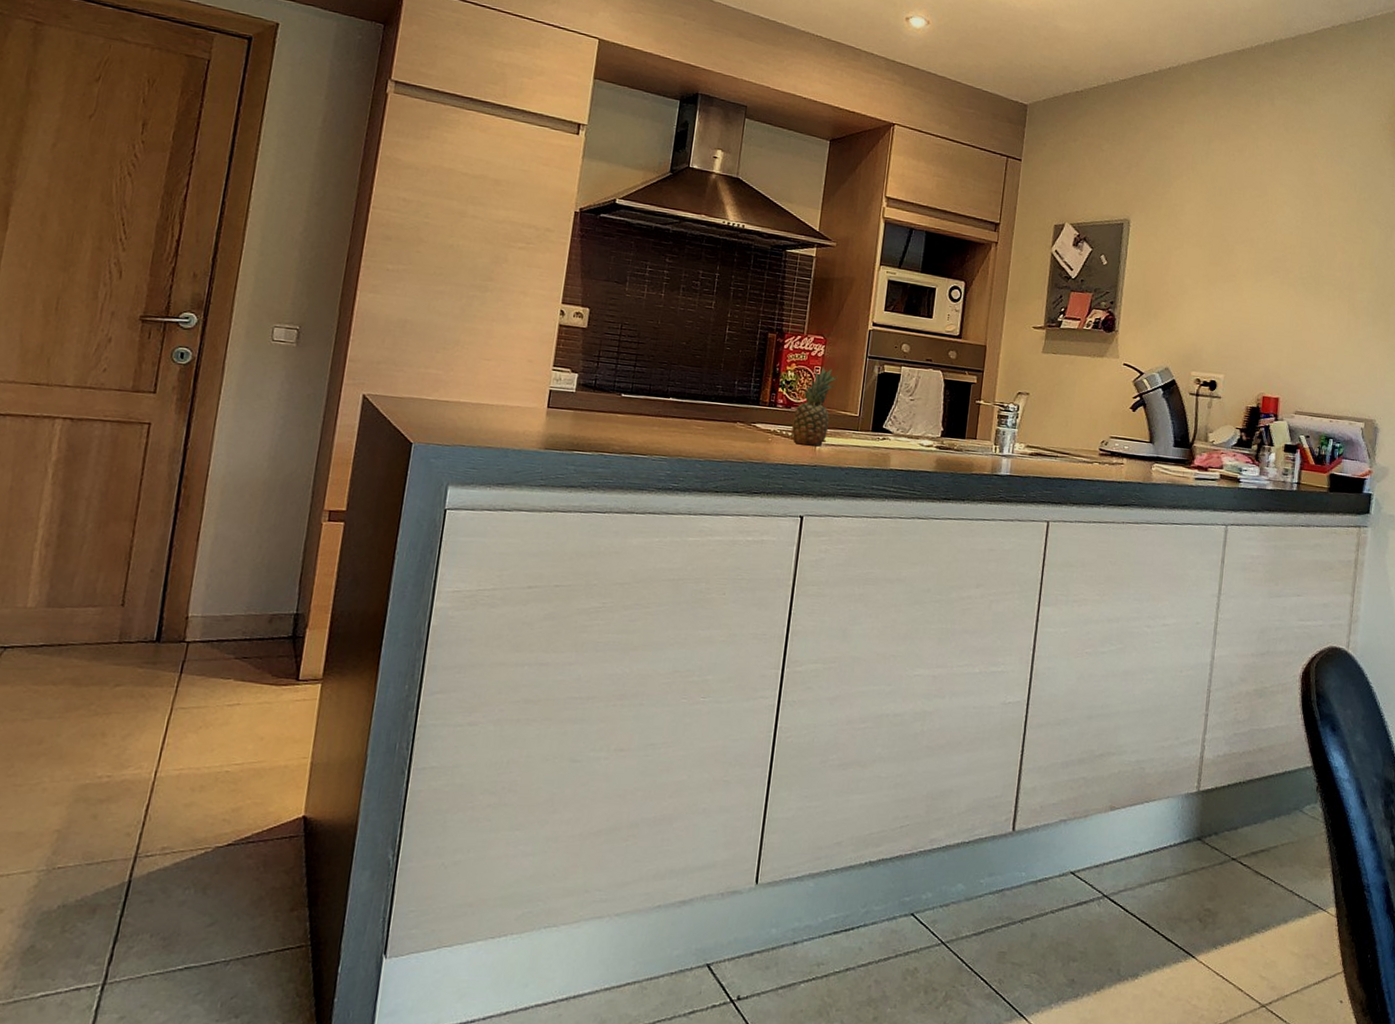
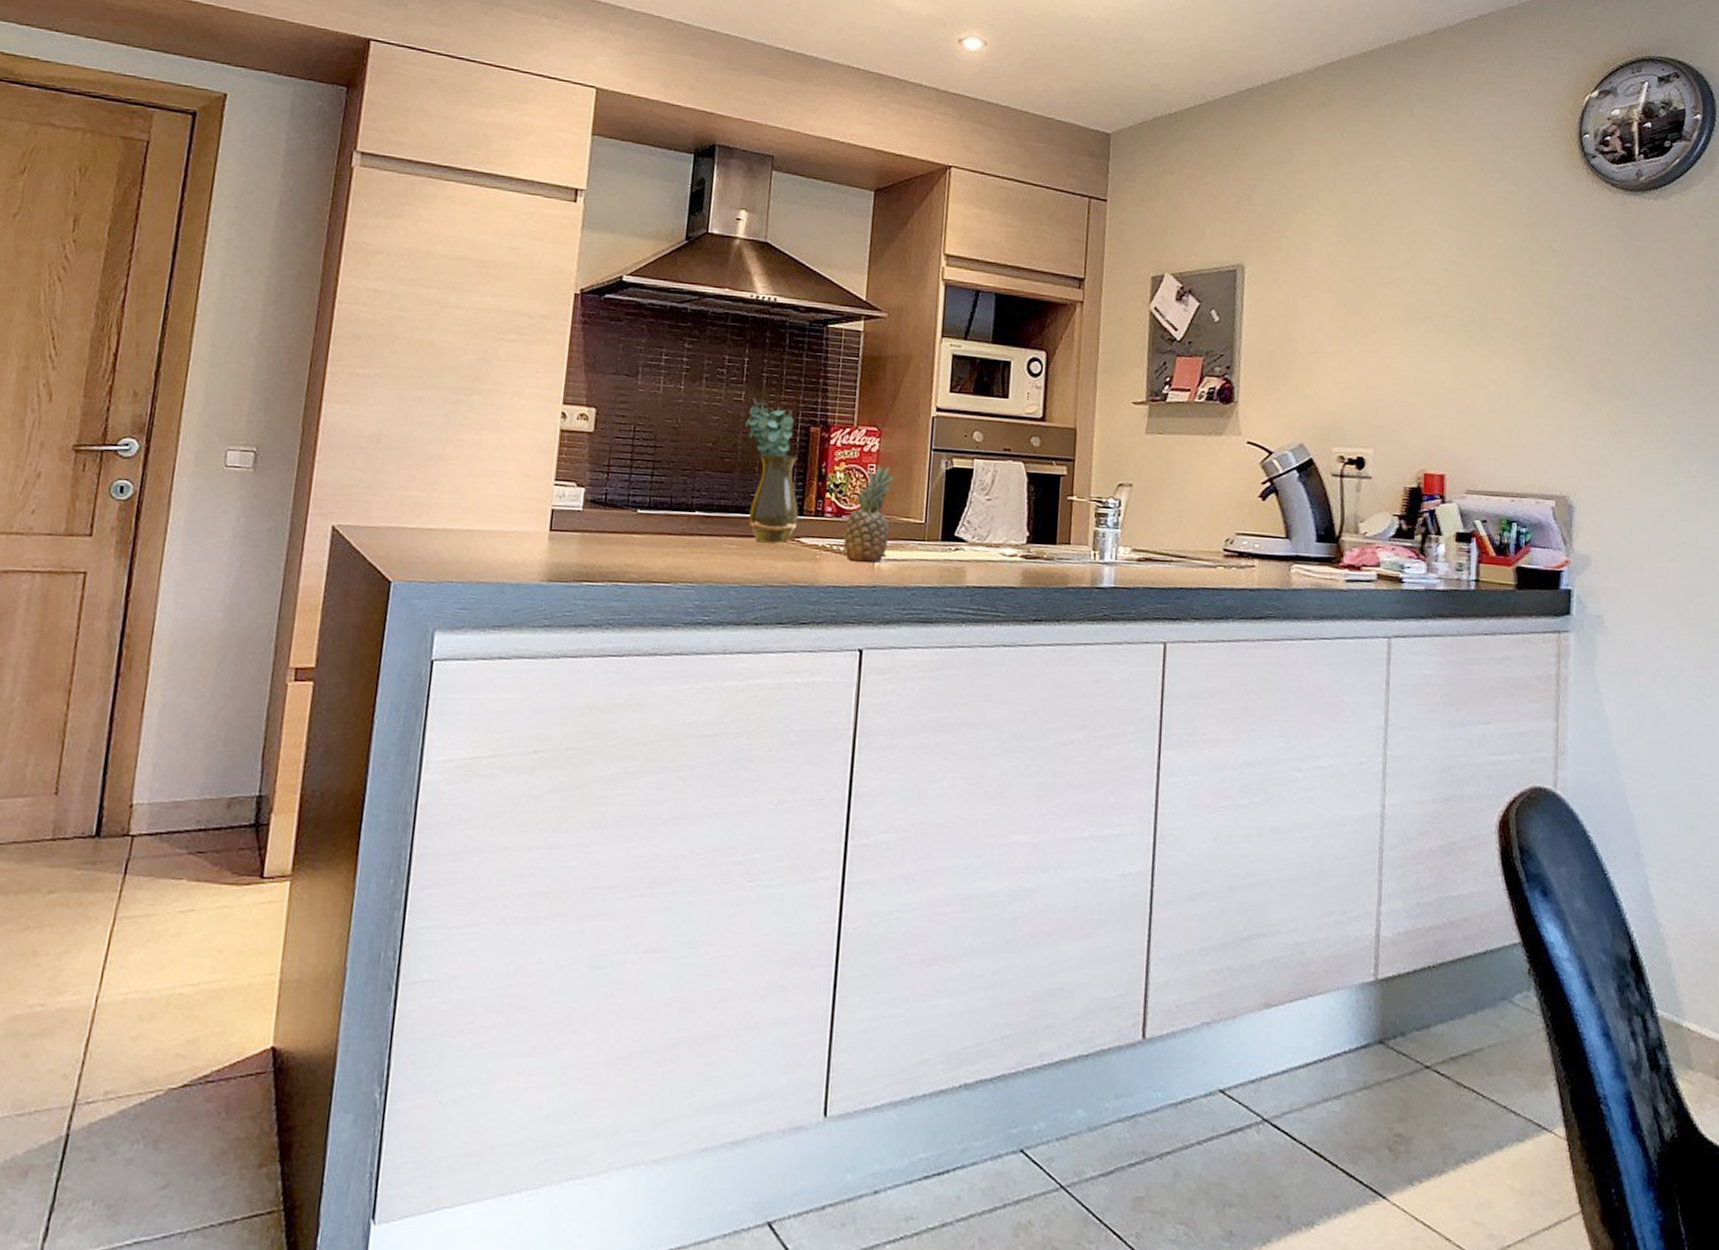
vase: none [714,307,756,428] -> present [746,398,799,544]

